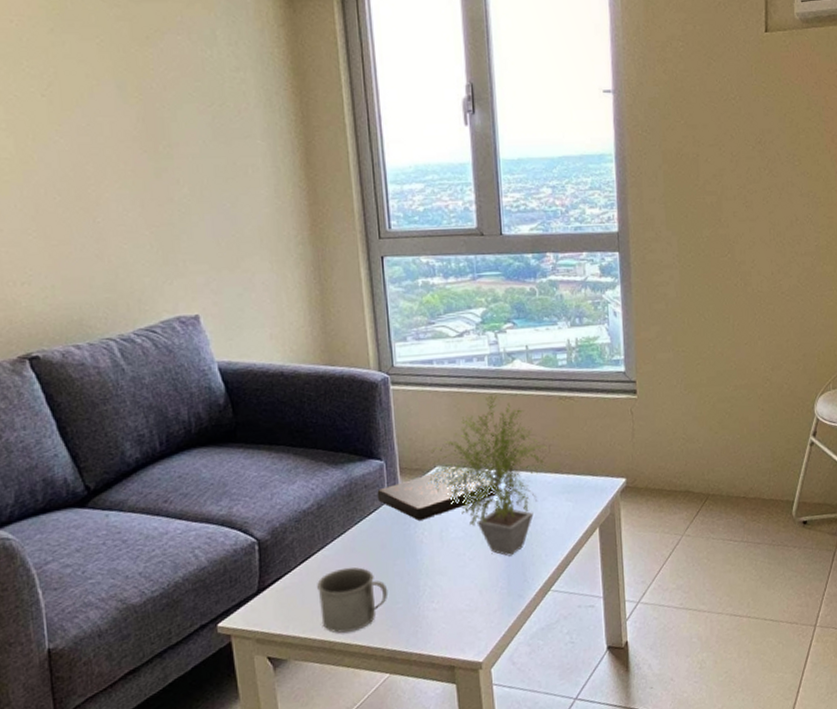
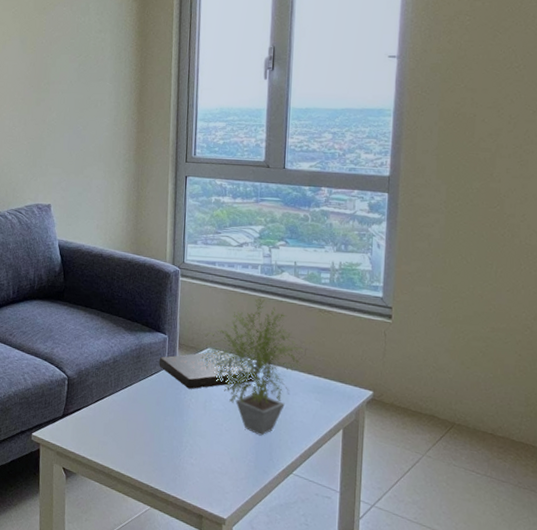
mug: present [317,567,389,633] -> none [105,413,158,465]

